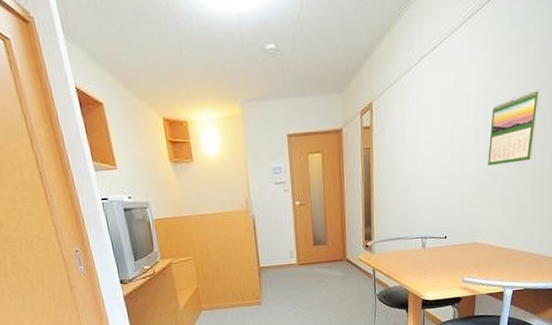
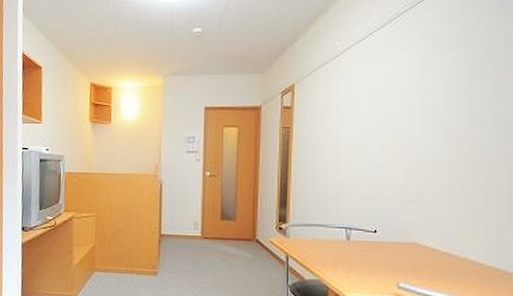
calendar: present [488,89,540,166] -> none [426,85,488,159]

